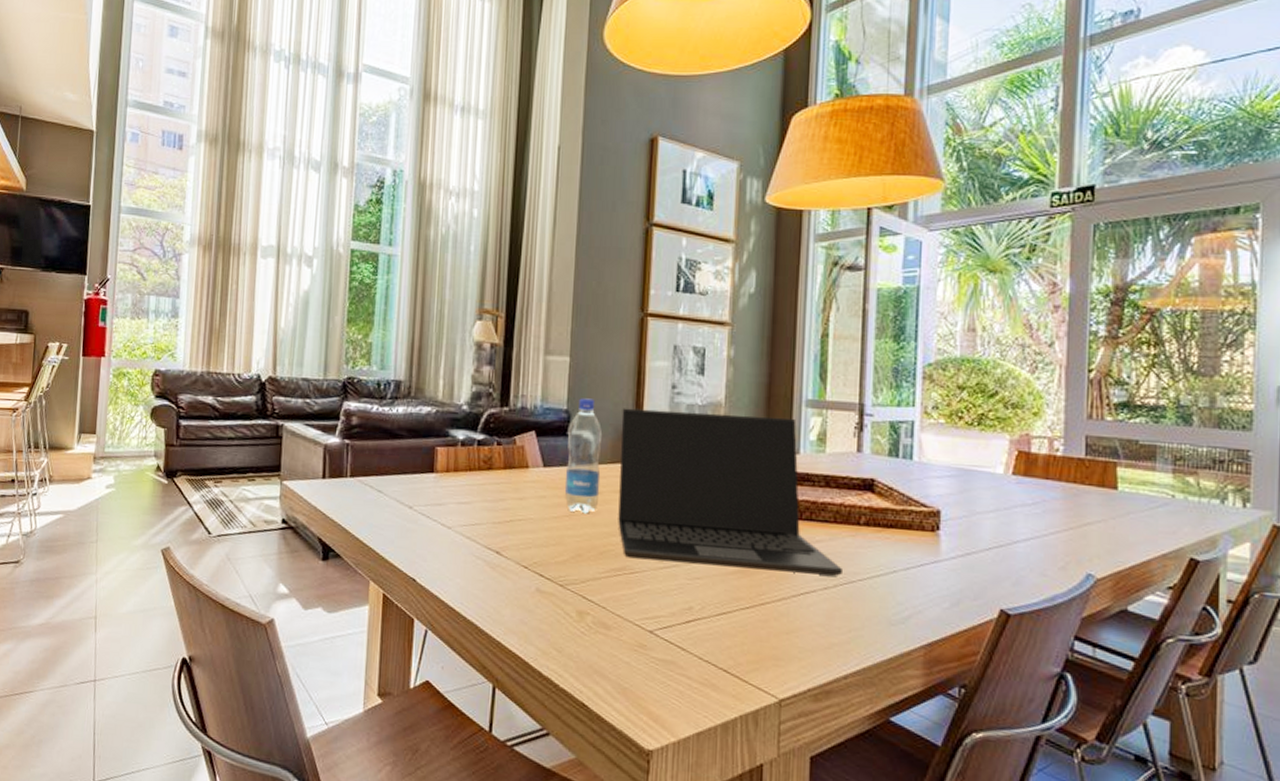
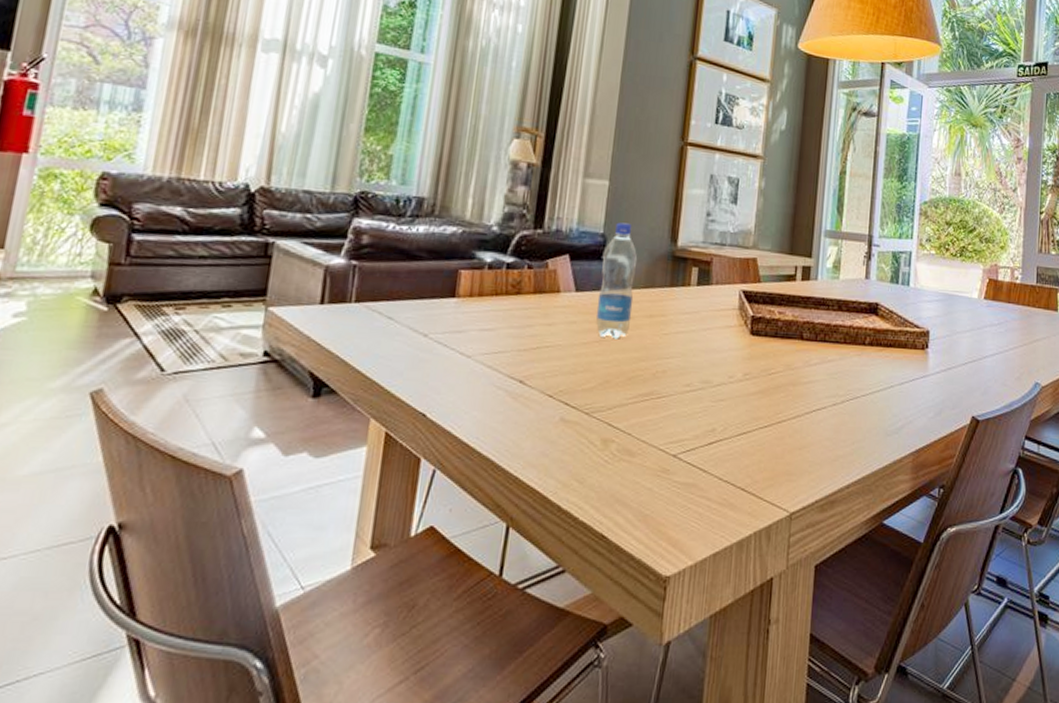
laptop: present [618,408,842,576] -> none [648,233,849,393]

